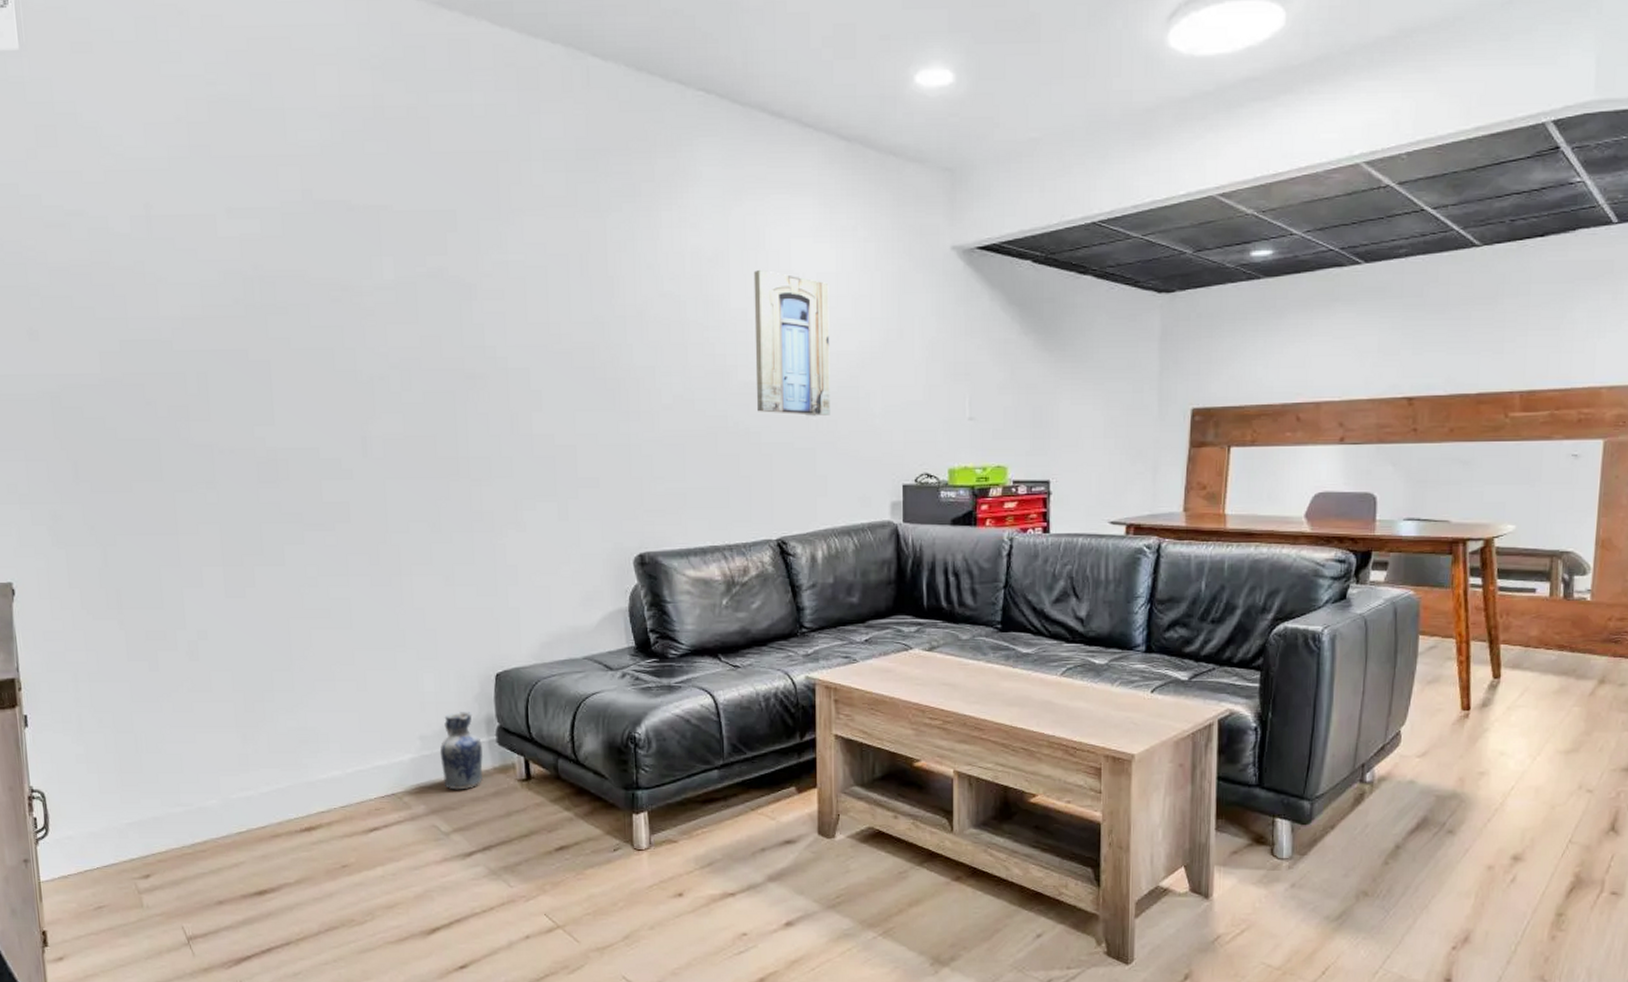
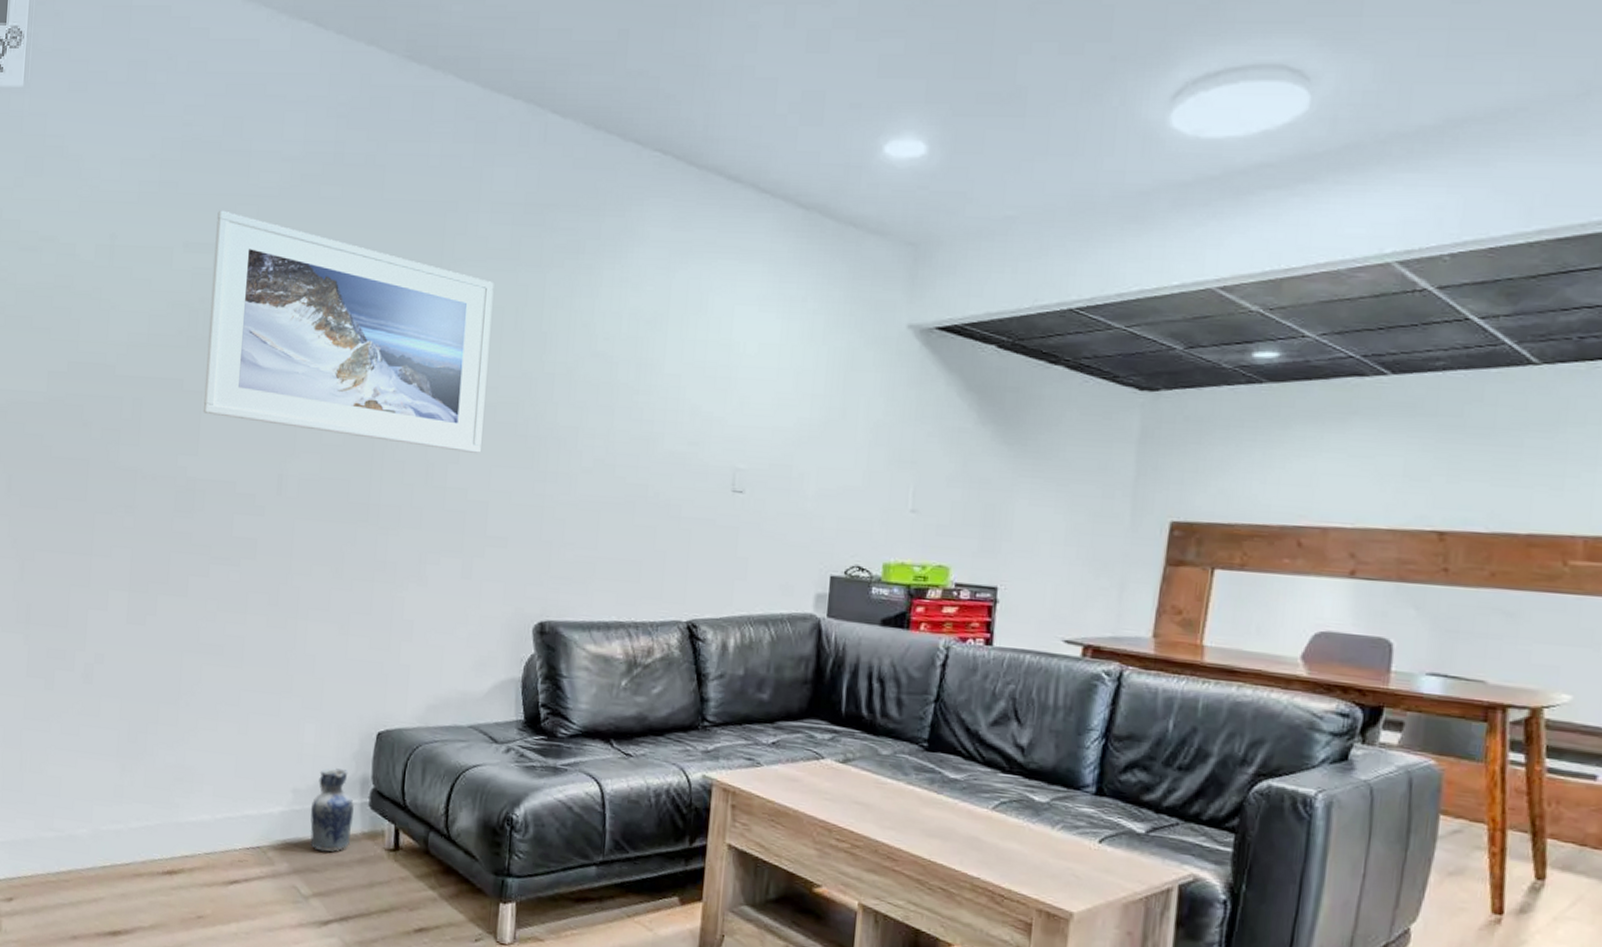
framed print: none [258,172,562,399] -> present [203,210,494,453]
wall art: present [753,269,831,416] -> none [681,335,771,494]

